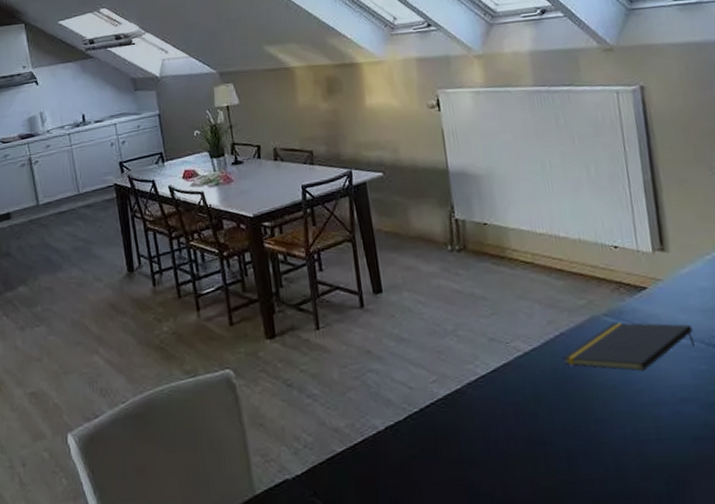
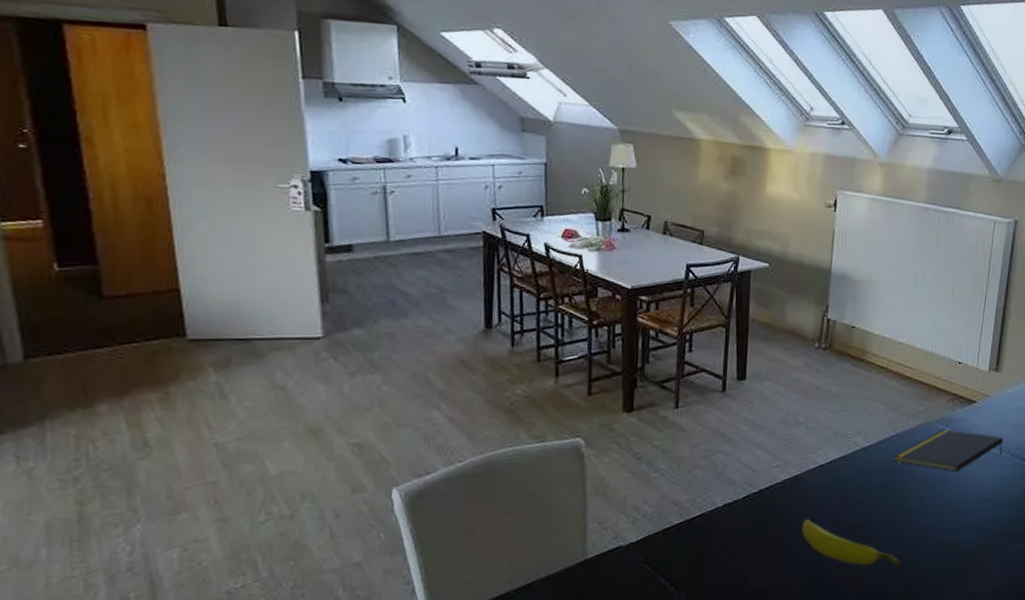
banana: none [475,438,605,489] -> present [801,520,903,568]

